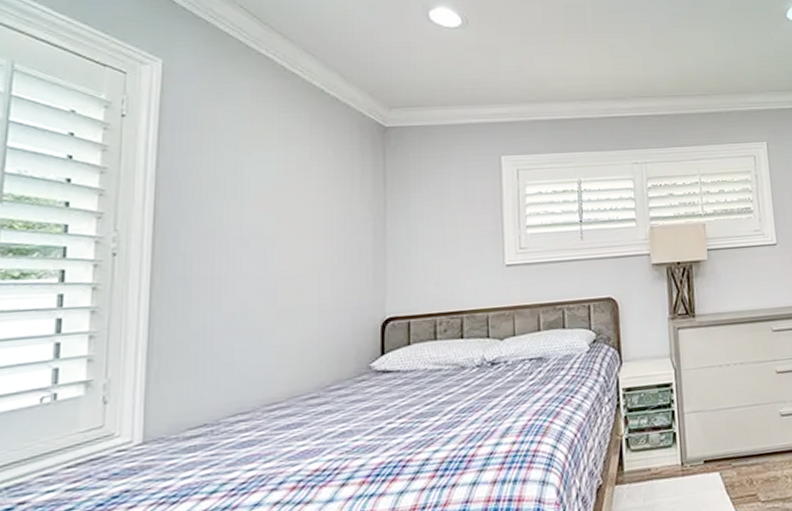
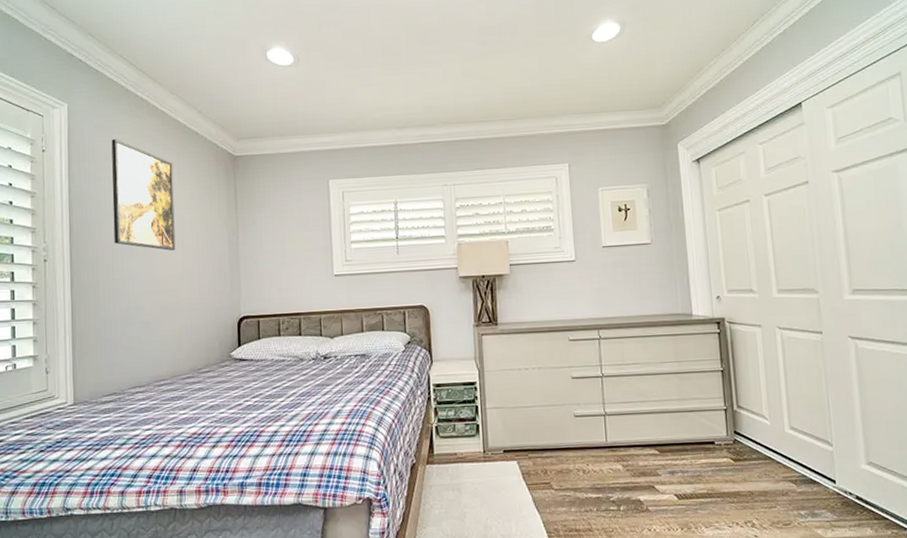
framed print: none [217,104,304,239] -> present [111,139,176,251]

